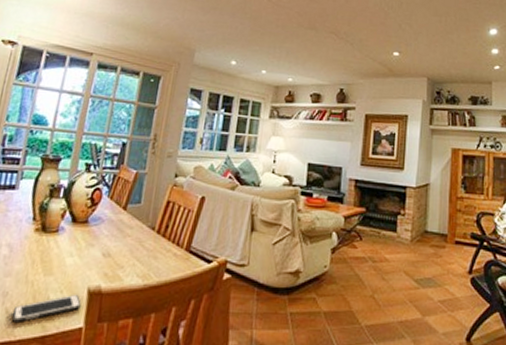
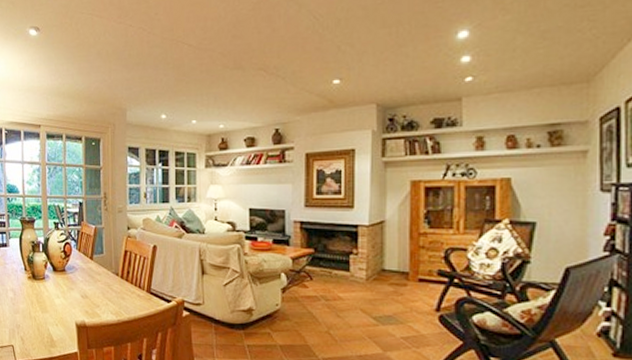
cell phone: present [12,295,81,322] -> none [26,327,73,347]

